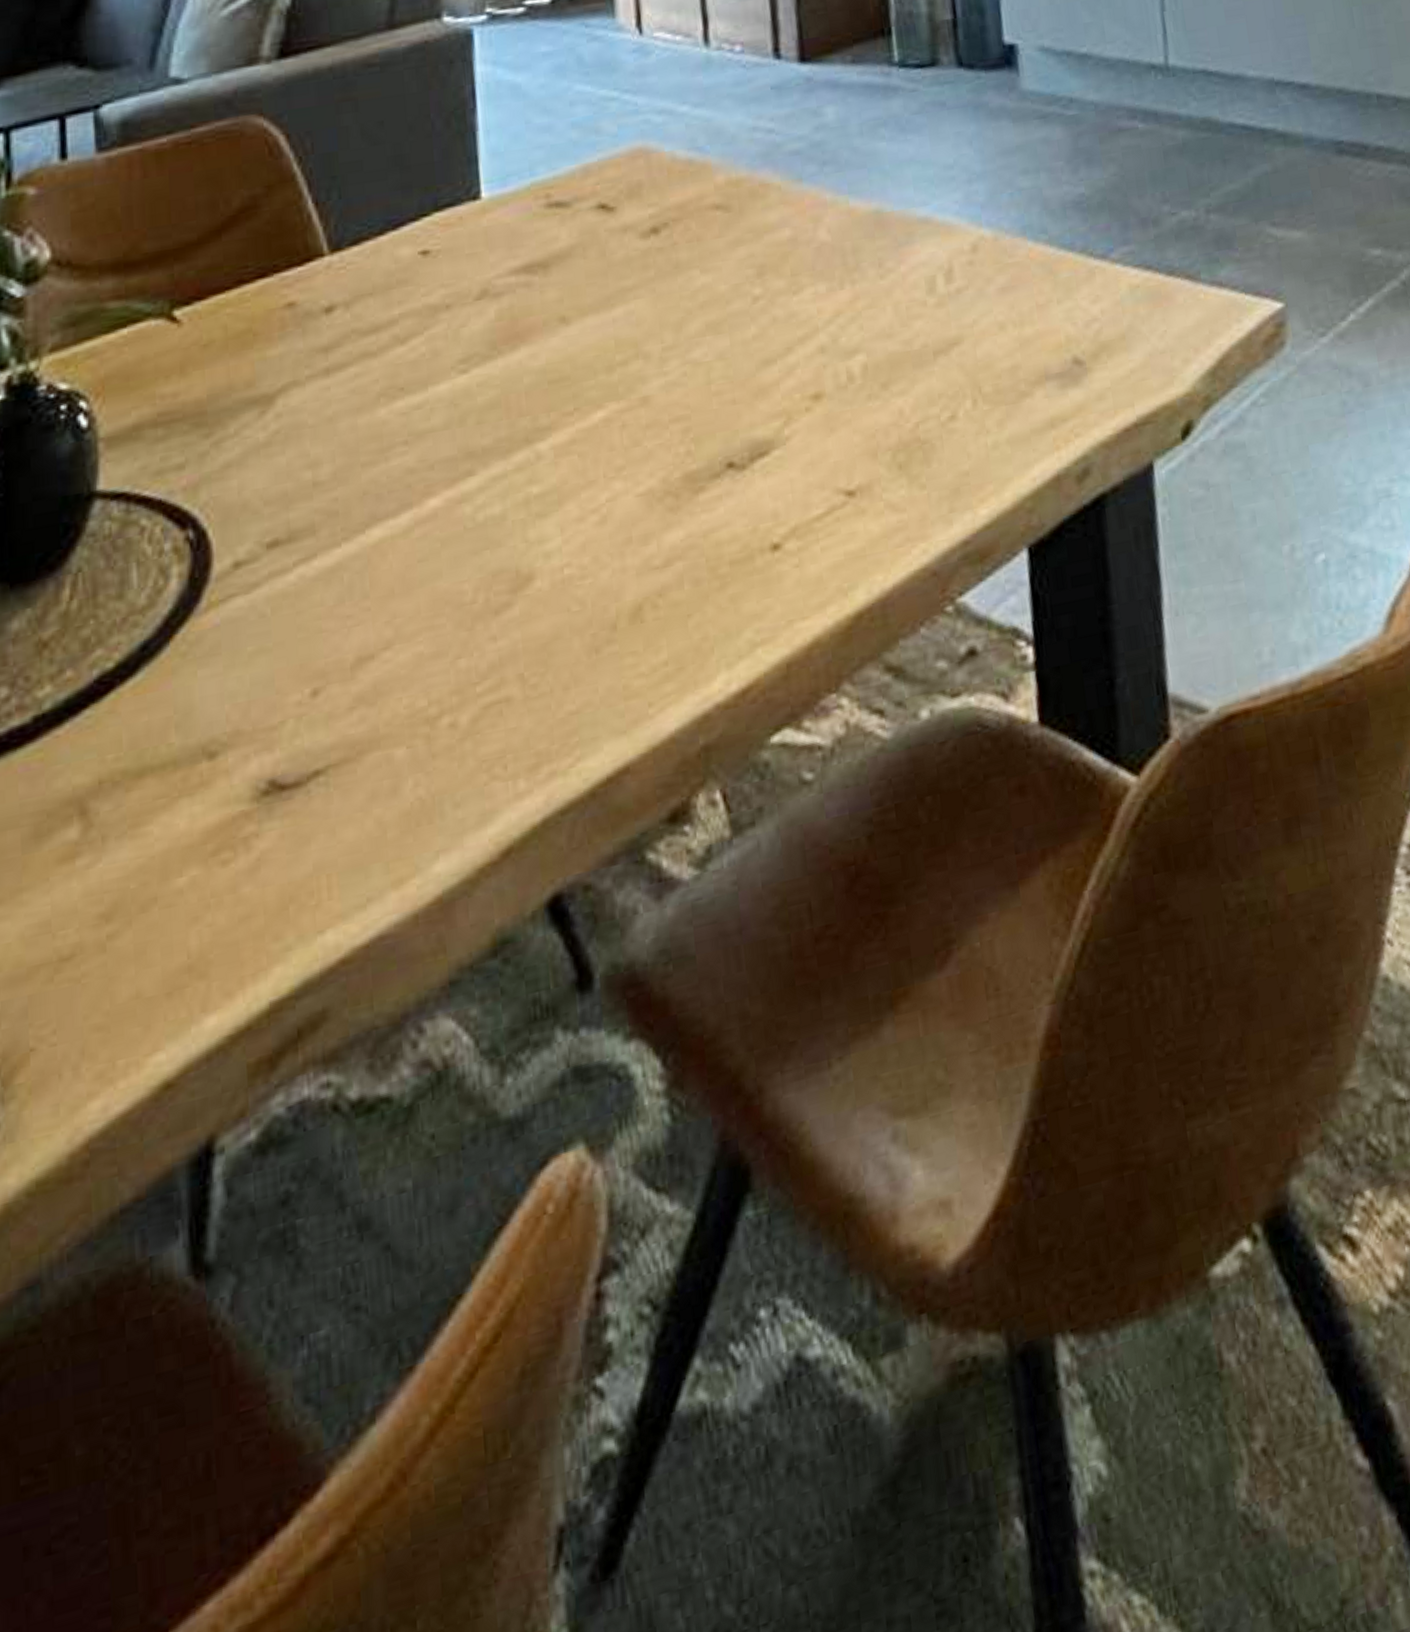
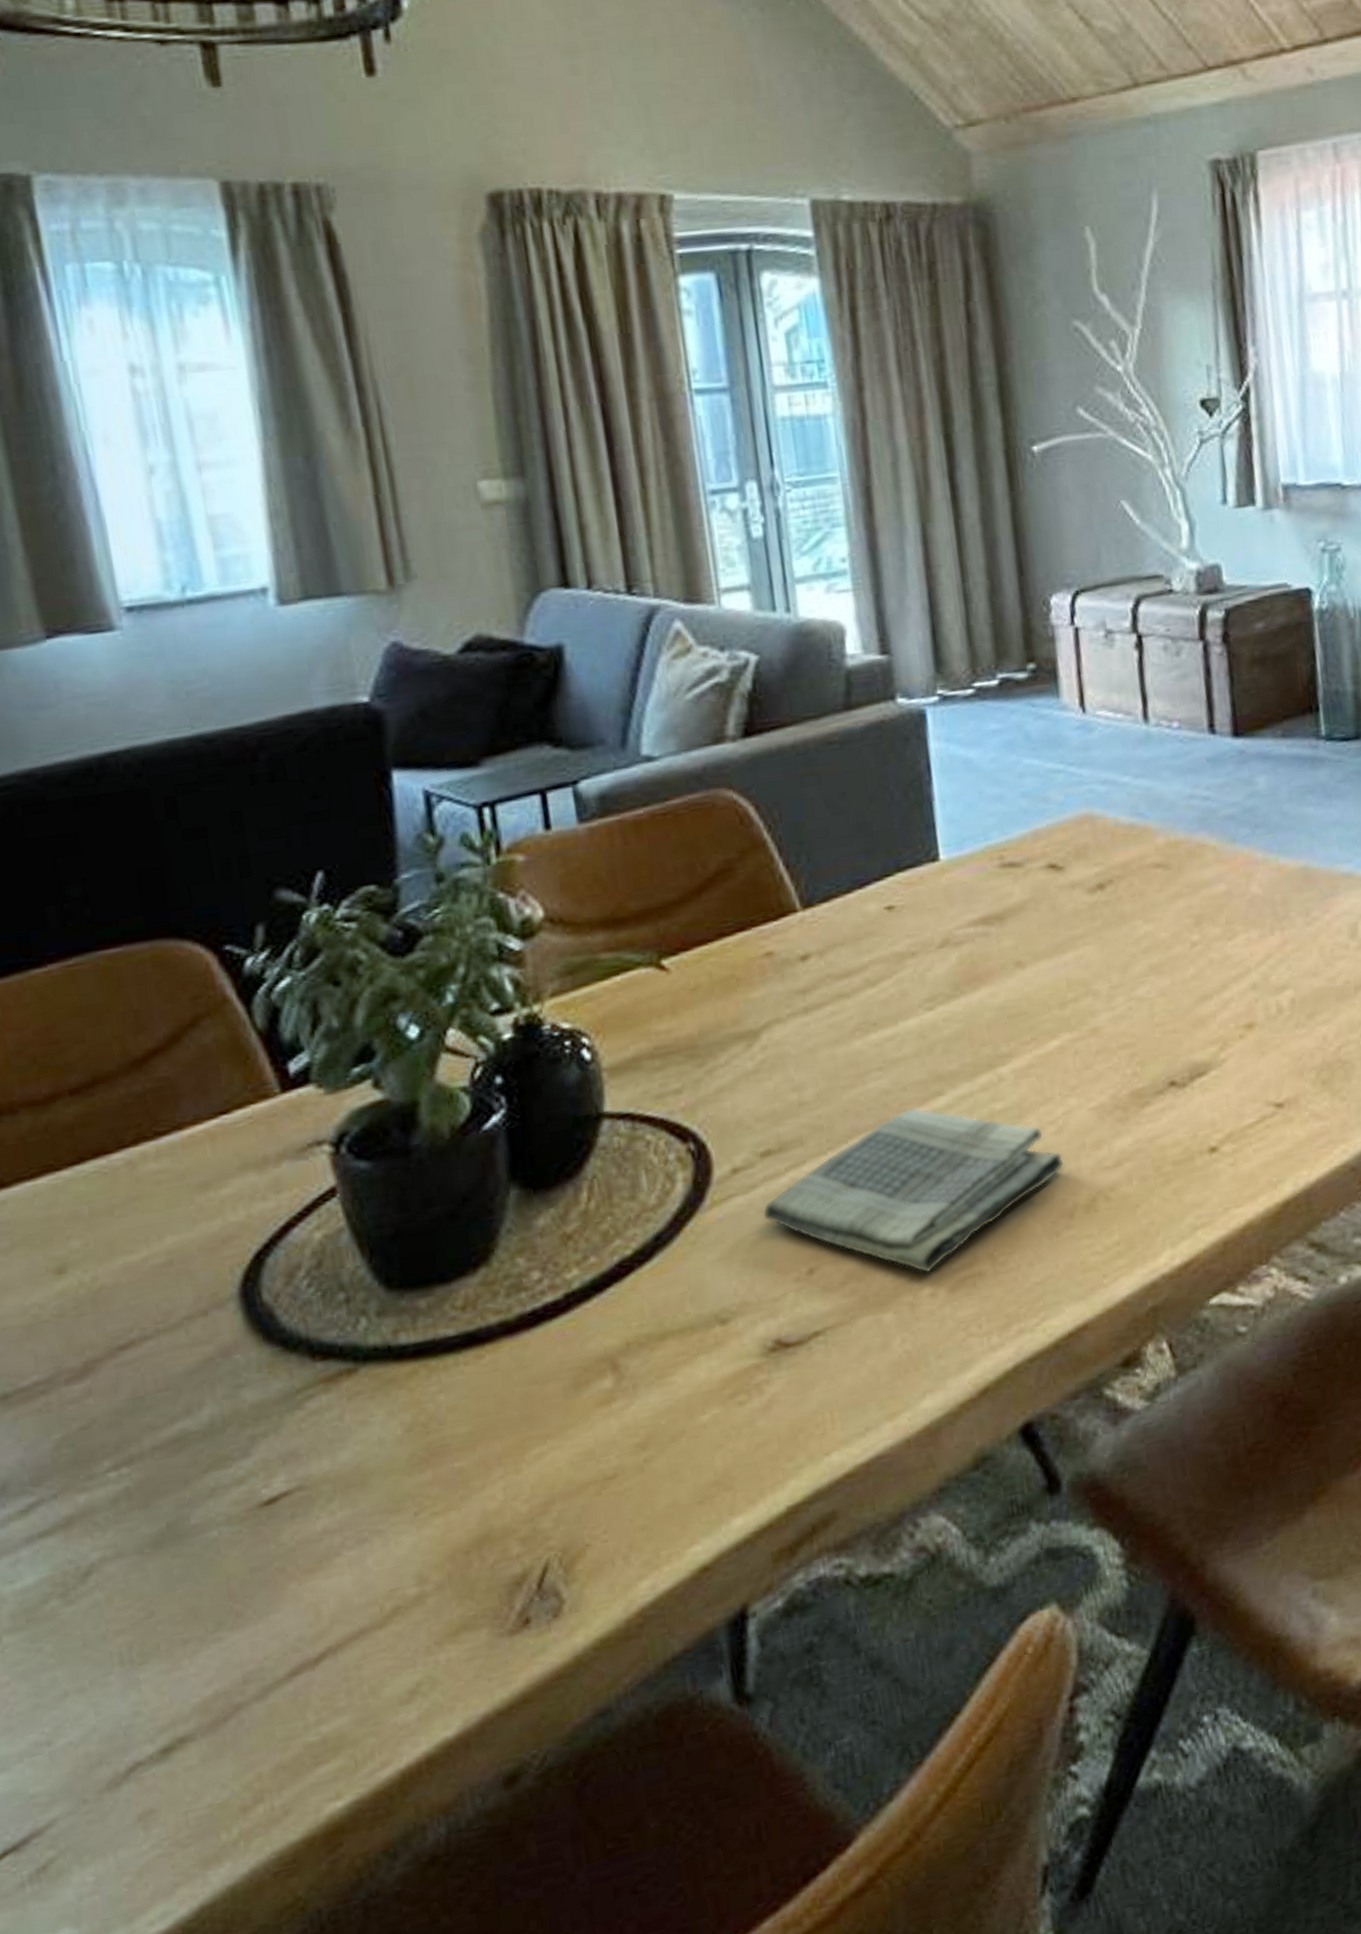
dish towel: none [264,489,608,698] -> present [762,1106,1065,1274]

